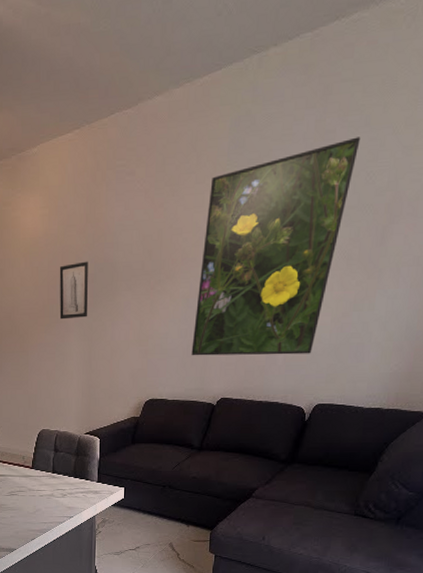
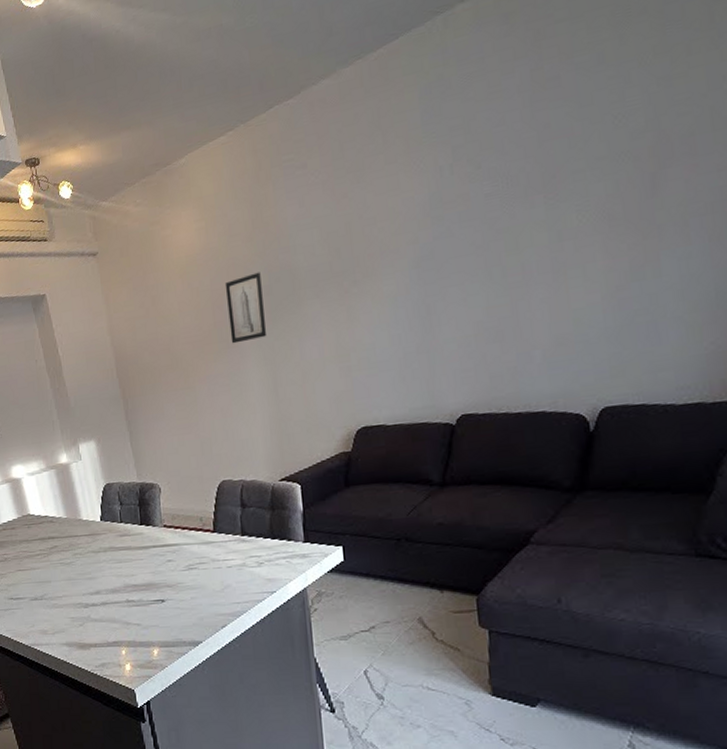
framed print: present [191,137,361,356] -> none [404,77,596,367]

